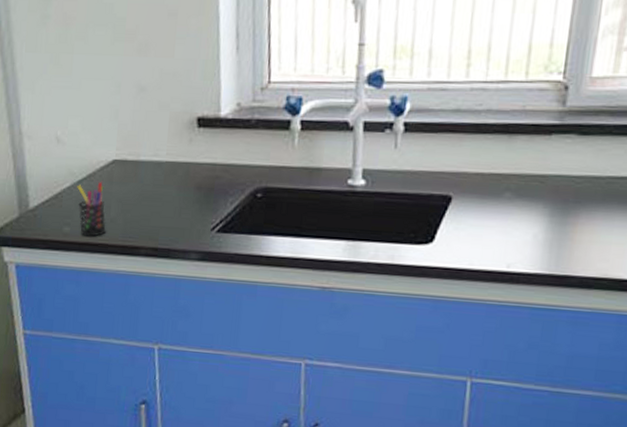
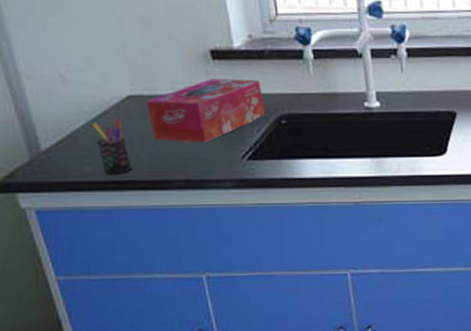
tissue box: none [128,147,242,212] -> present [145,79,266,143]

